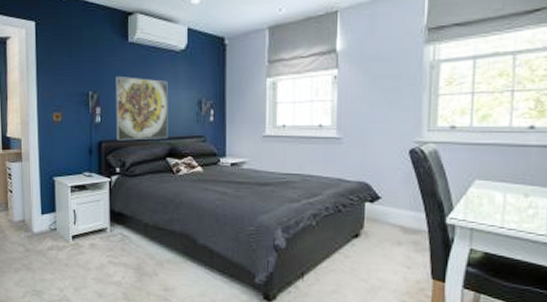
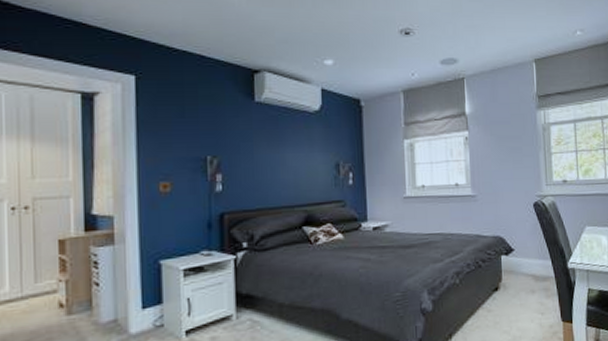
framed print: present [115,75,168,141] -> none [240,138,304,211]

